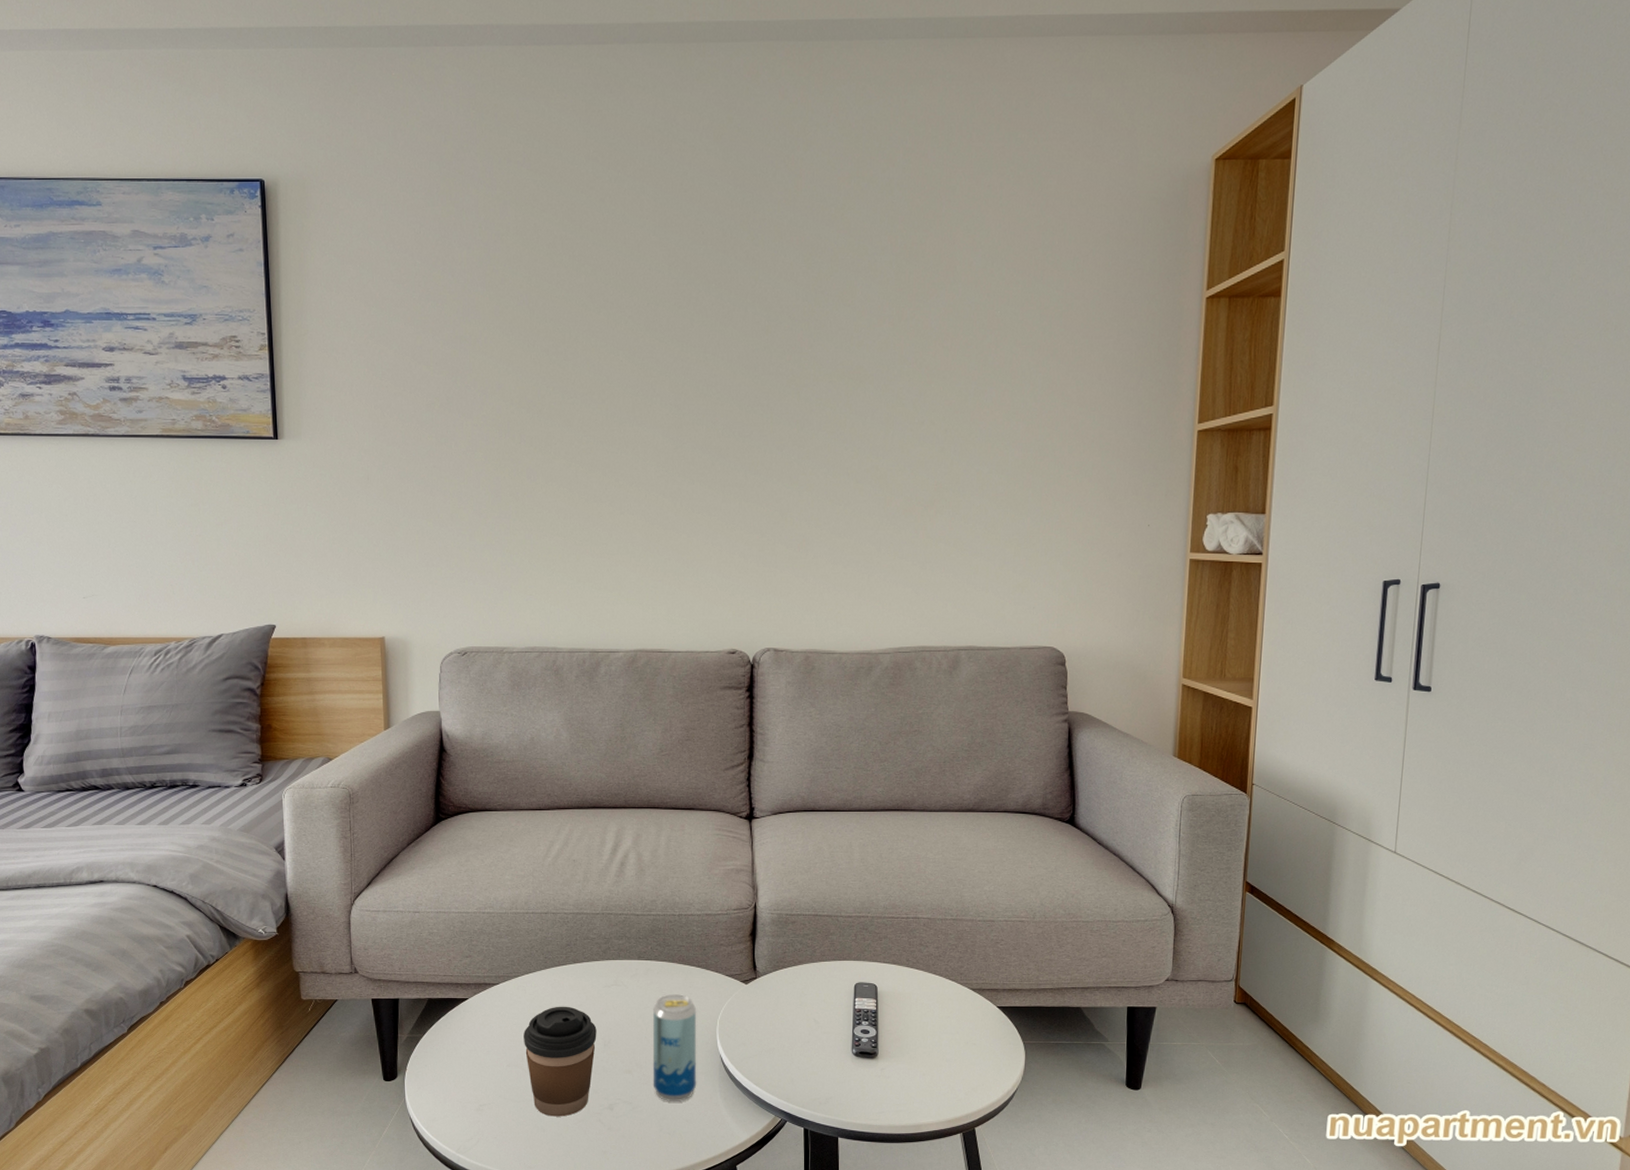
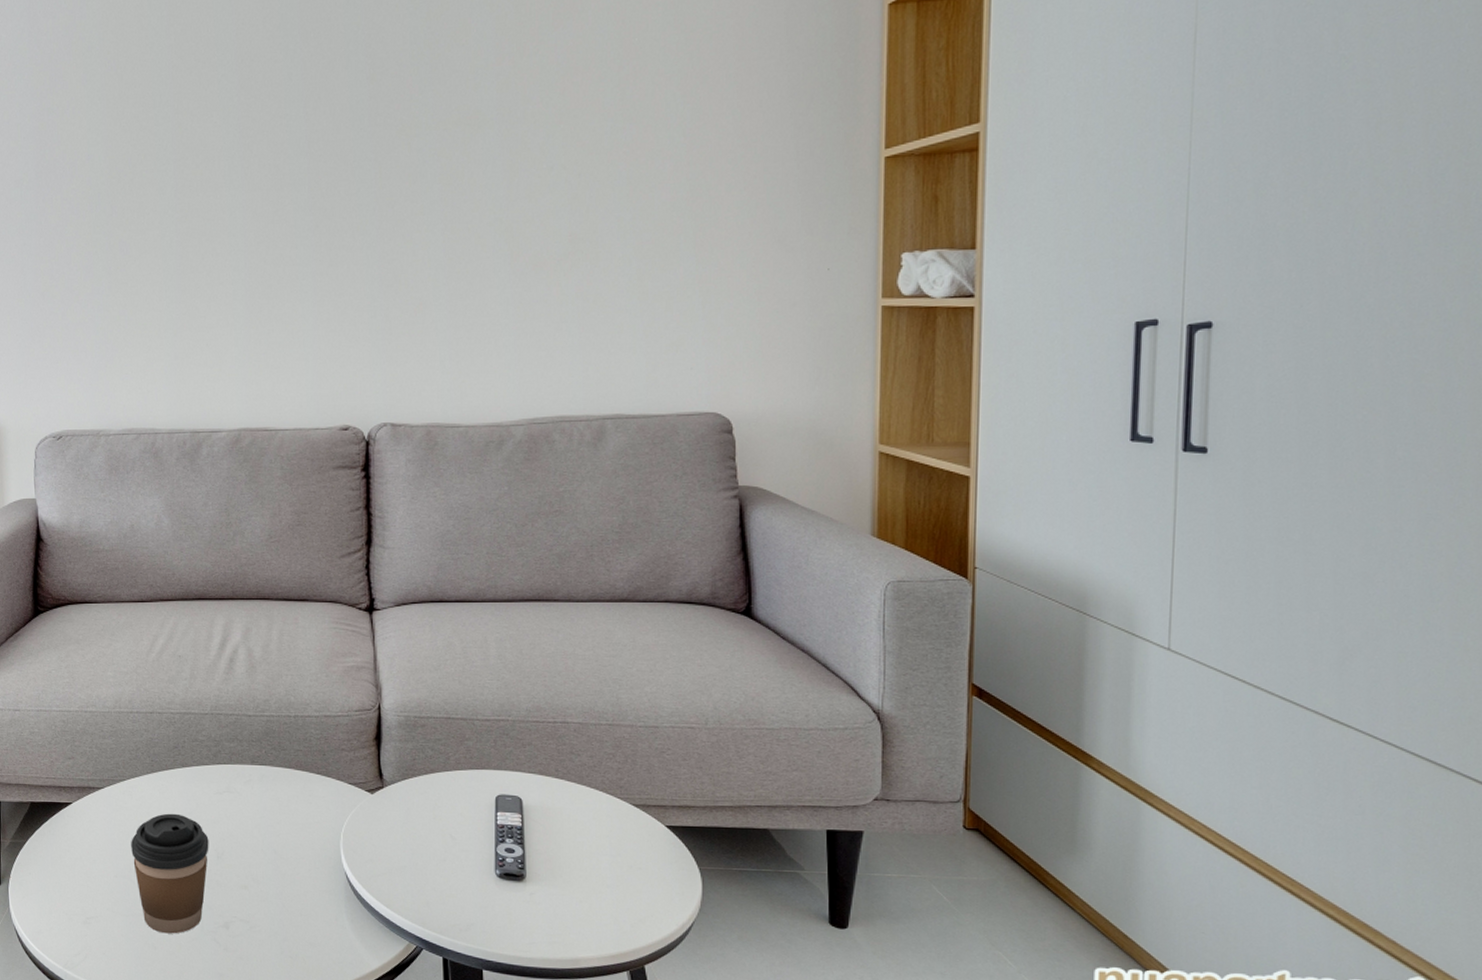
beverage can: present [652,993,697,1102] -> none [268,802,320,923]

